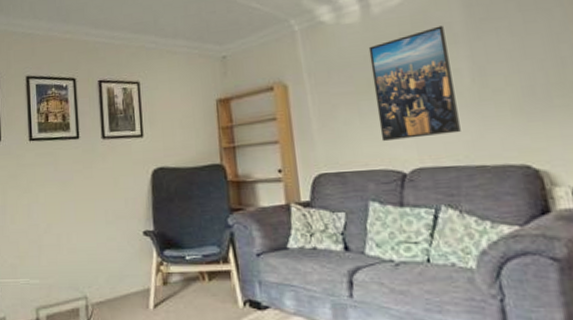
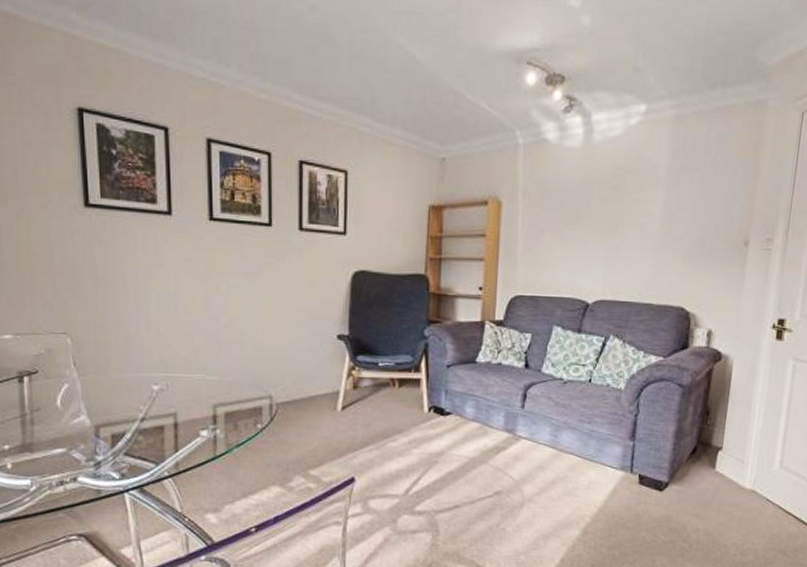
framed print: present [368,25,461,142] -> none [575,166,650,272]

